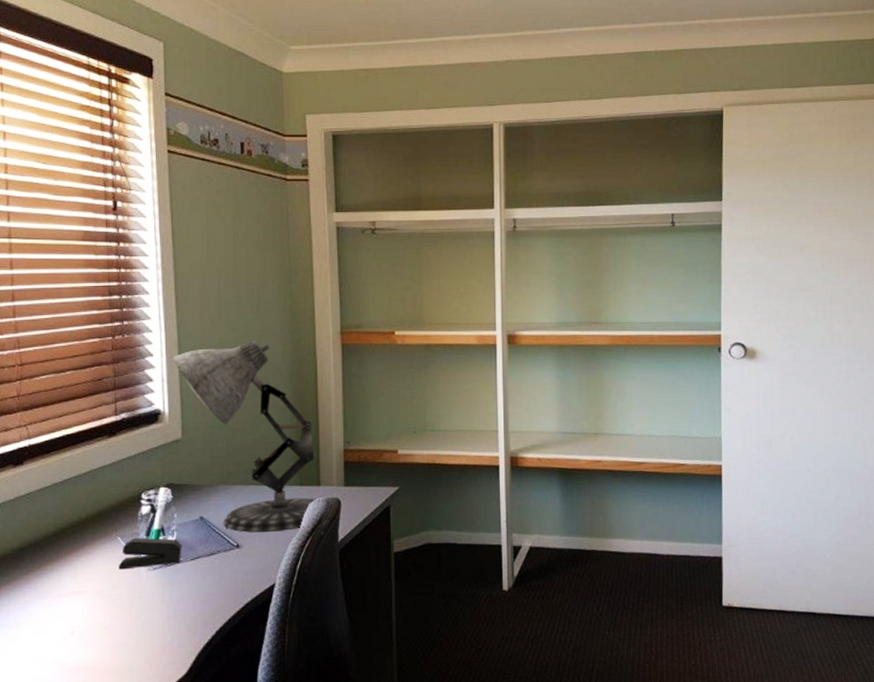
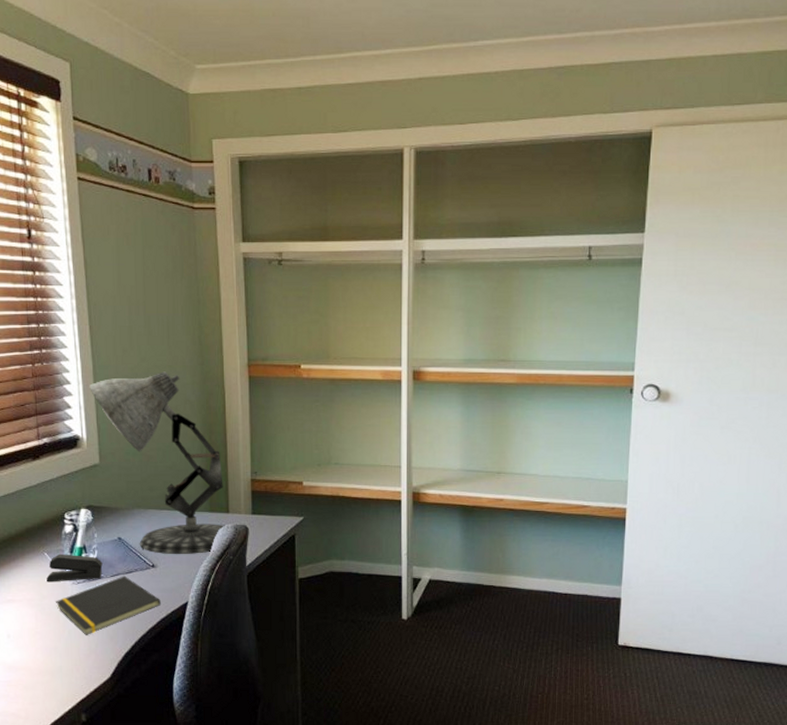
notepad: none [128,558,245,627] -> present [56,576,161,635]

